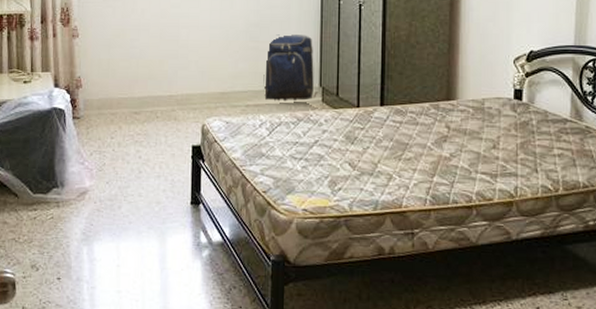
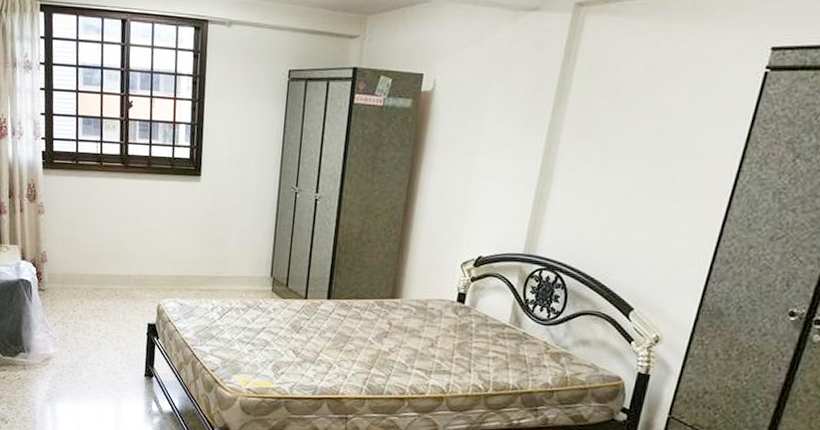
suitcase: present [263,34,319,102] -> none [217,223,269,290]

